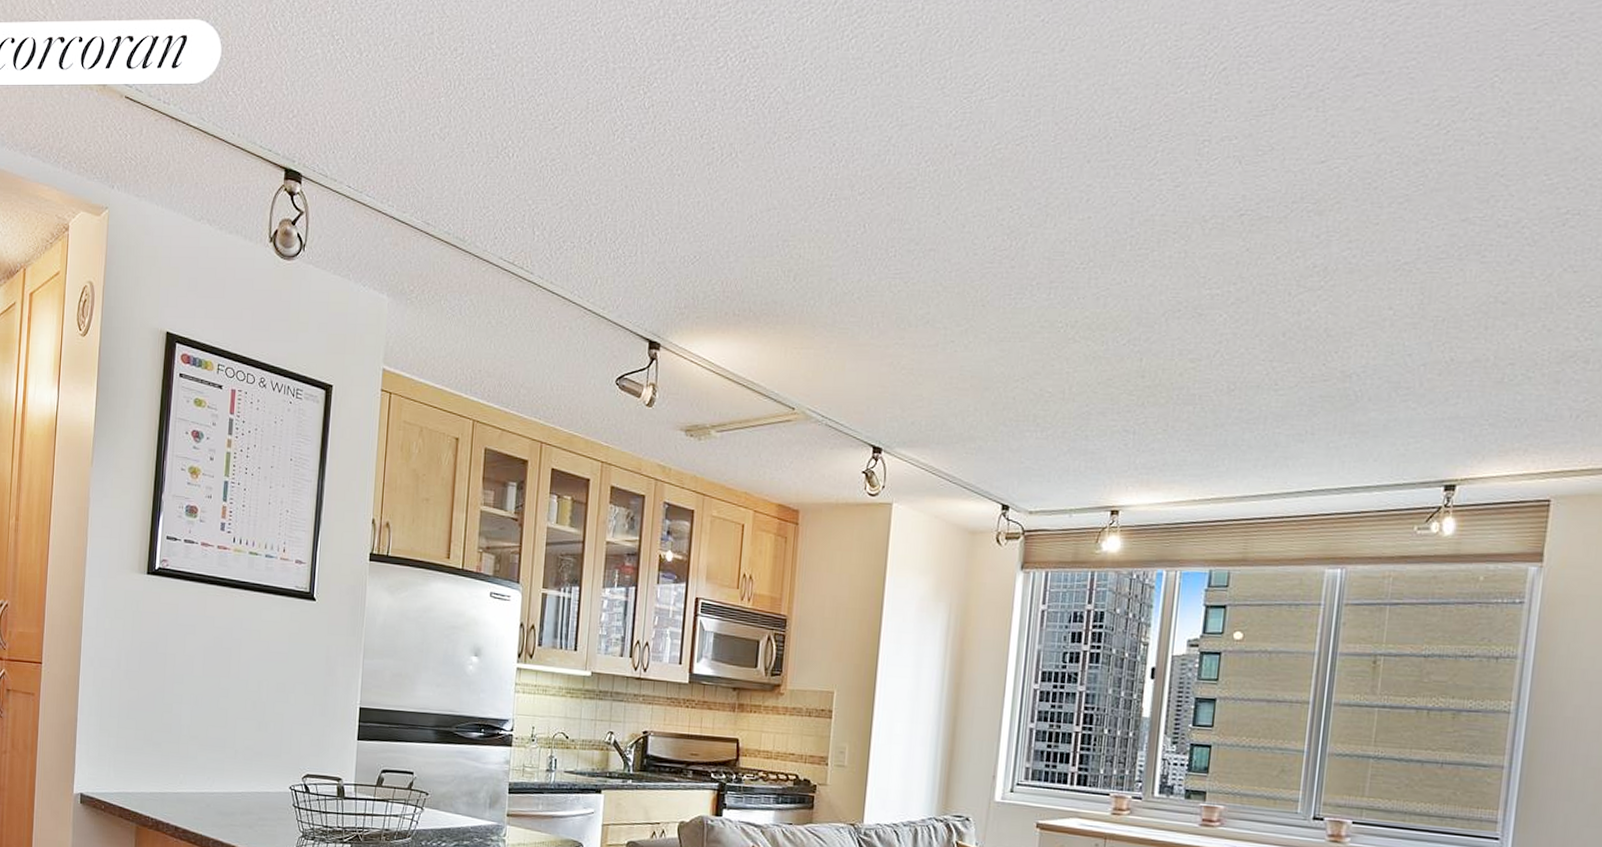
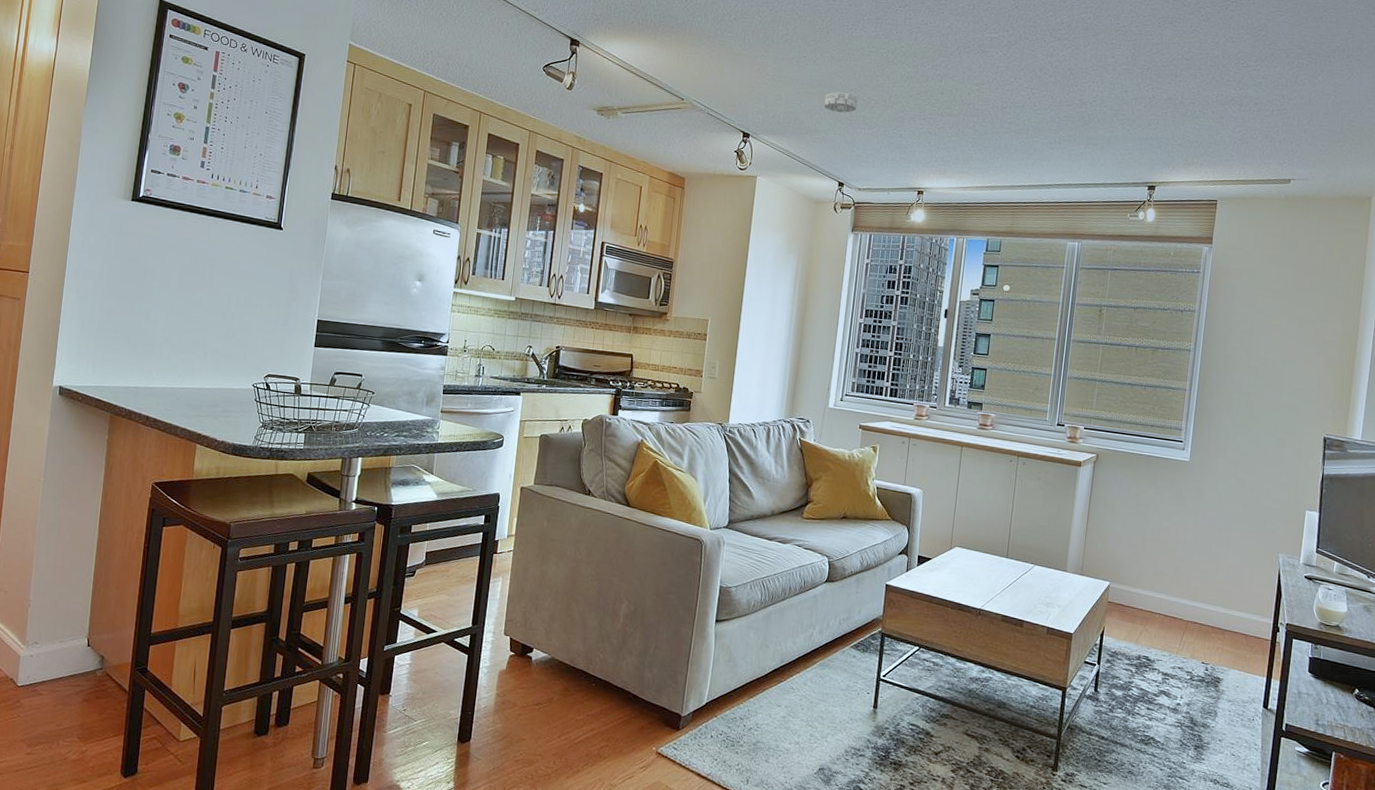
smoke detector: none [980,384,1026,412] -> present [824,91,858,113]

